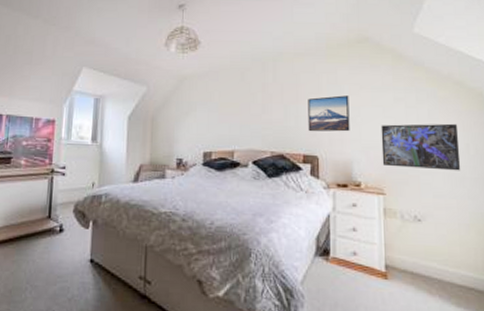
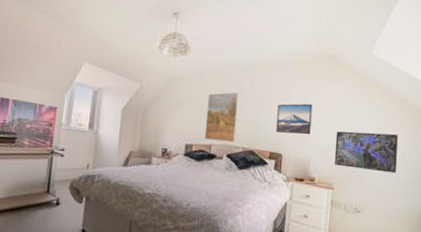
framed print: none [224,87,262,147] -> present [204,92,240,143]

